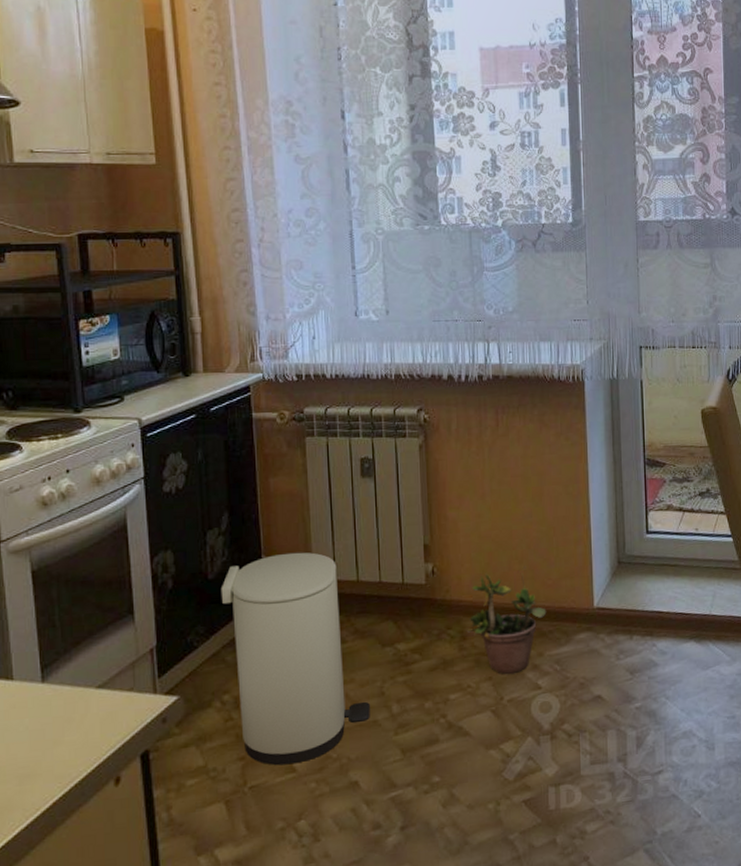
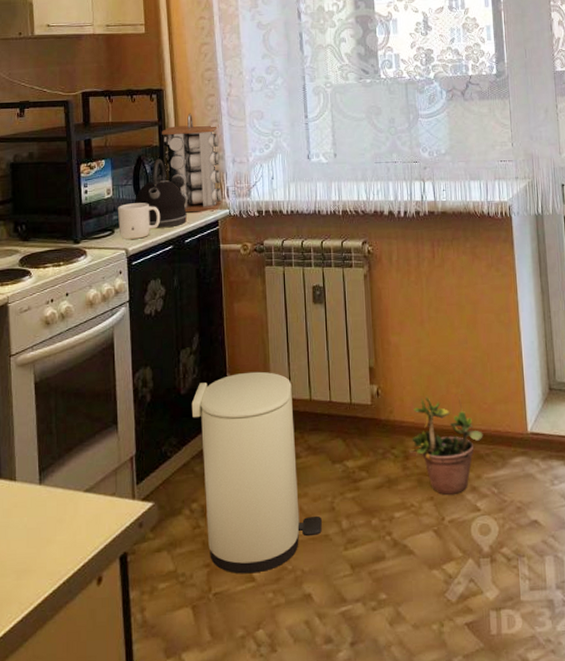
mug: none [126,365,181,408] -> present [117,203,161,239]
kettle: none [148,314,213,395] -> present [135,158,188,228]
spice rack: none [180,261,255,378] -> present [162,113,223,214]

